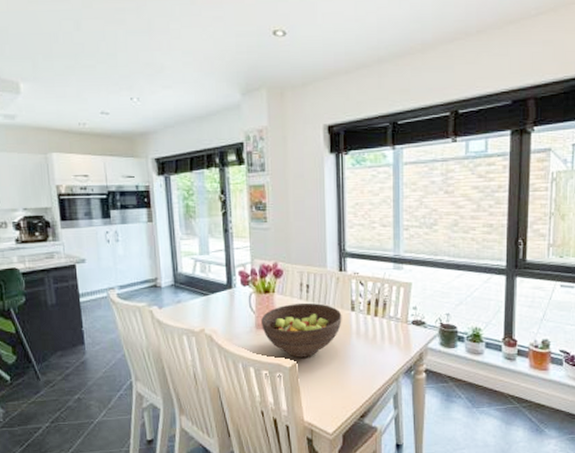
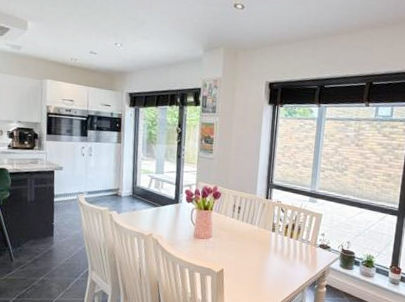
fruit bowl: present [261,302,342,358] -> none [199,221,264,265]

